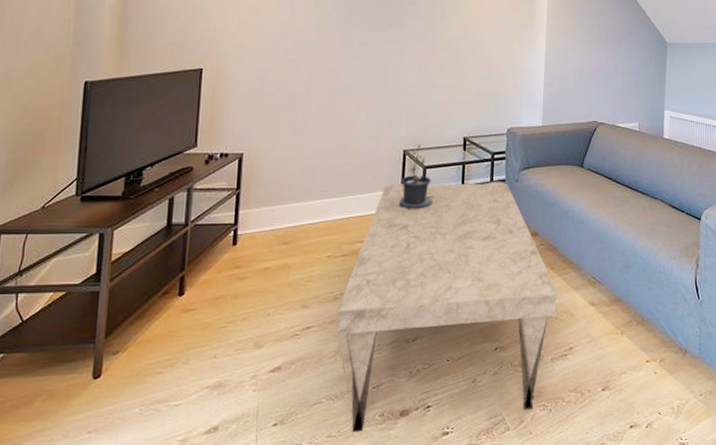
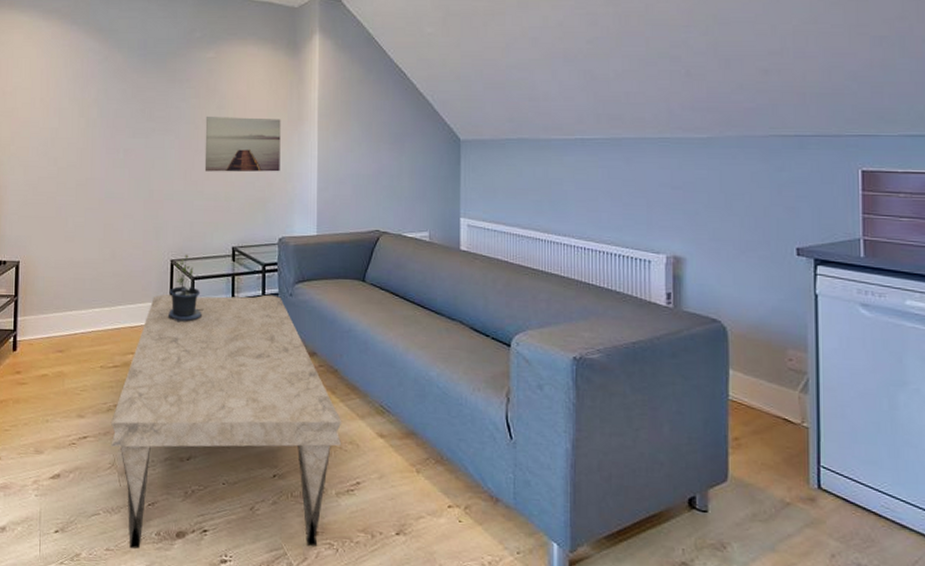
wall art: none [439,13,513,68] -> present [204,116,281,172]

